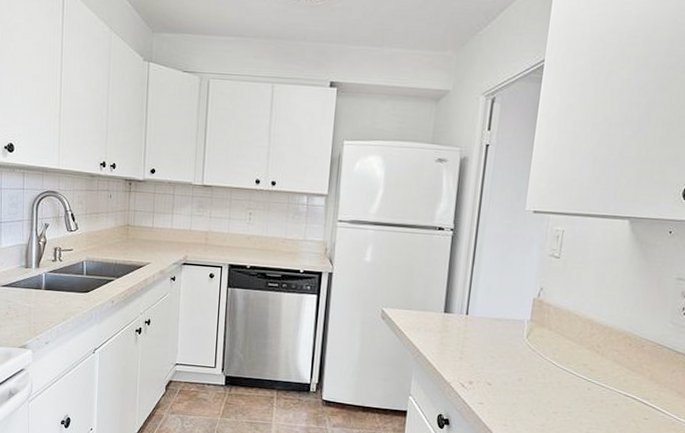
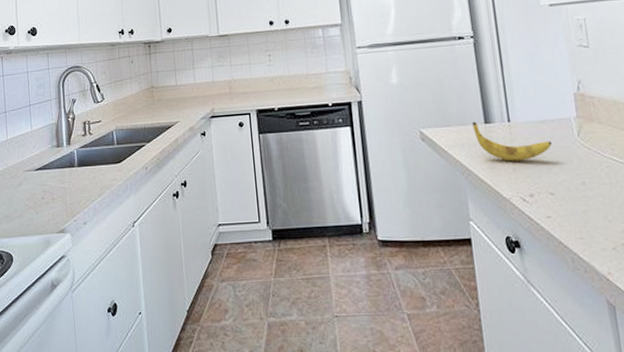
banana: none [432,309,502,352] -> present [472,121,553,161]

